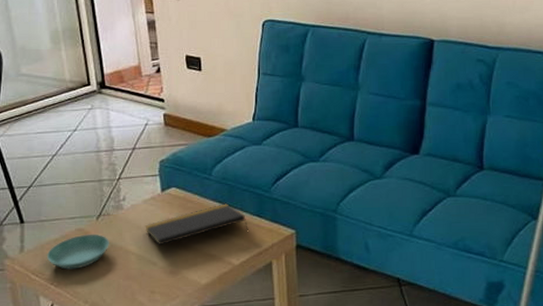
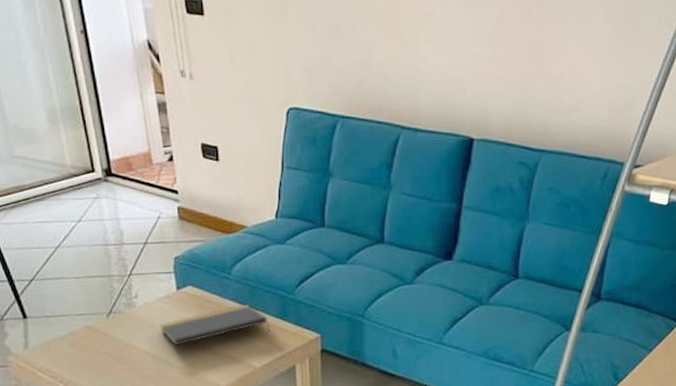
saucer: present [46,234,109,270] -> none [53,332,122,368]

